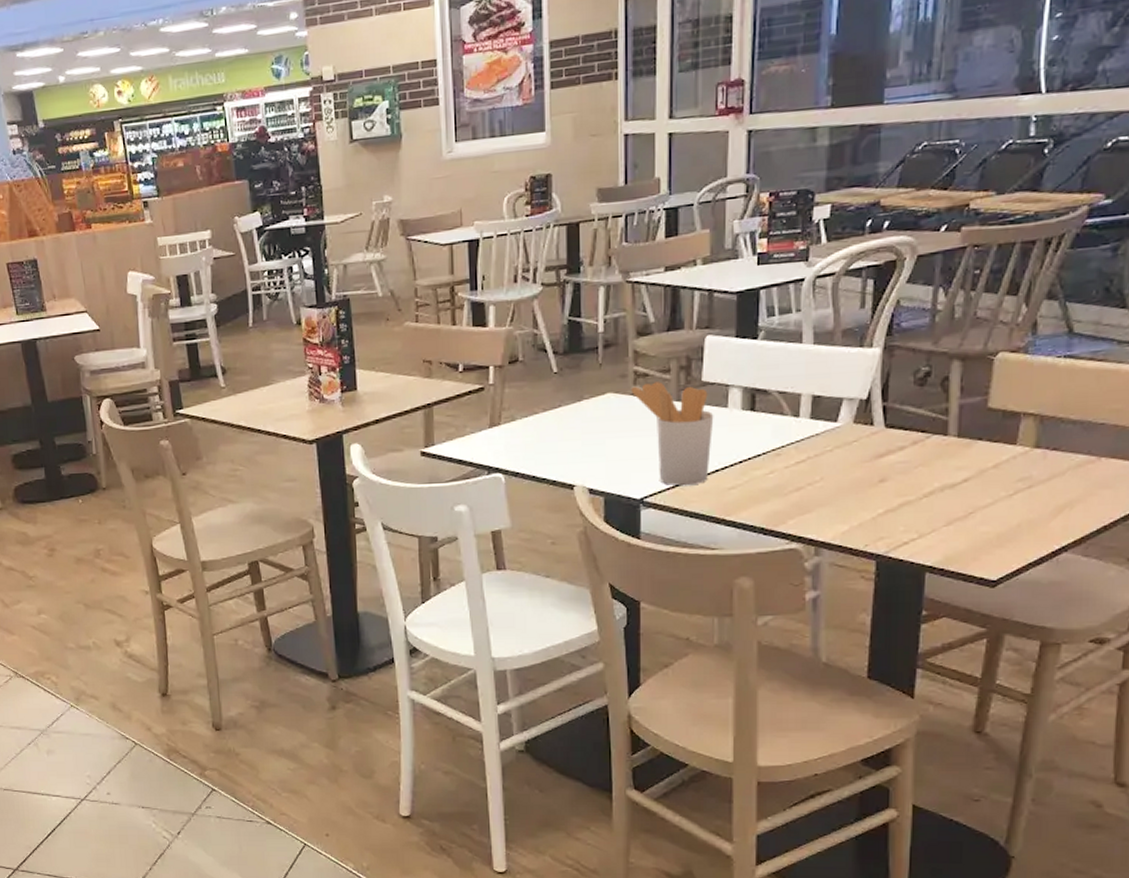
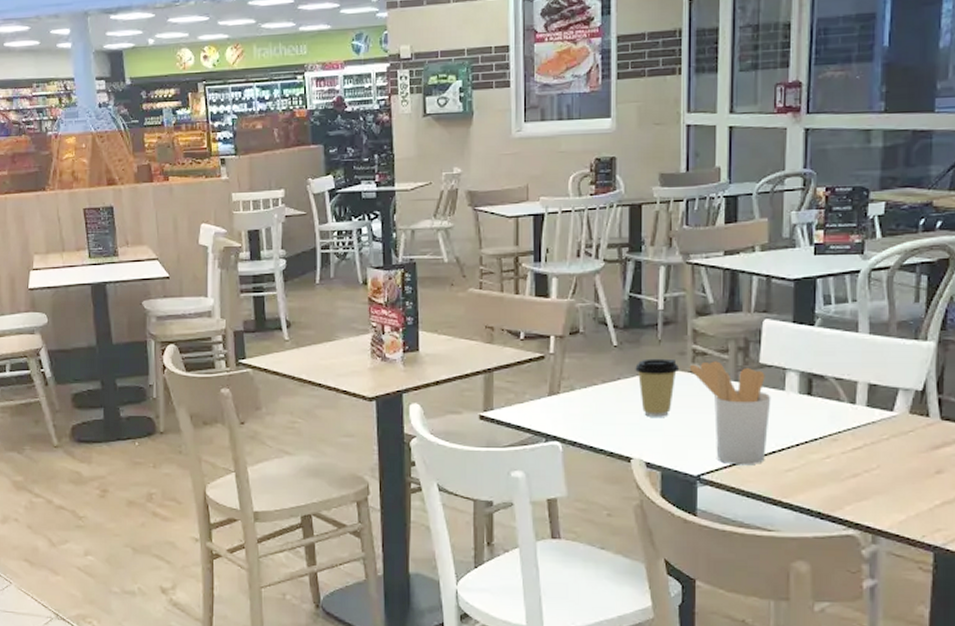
coffee cup: none [576,382,621,443] -> present [635,358,680,417]

